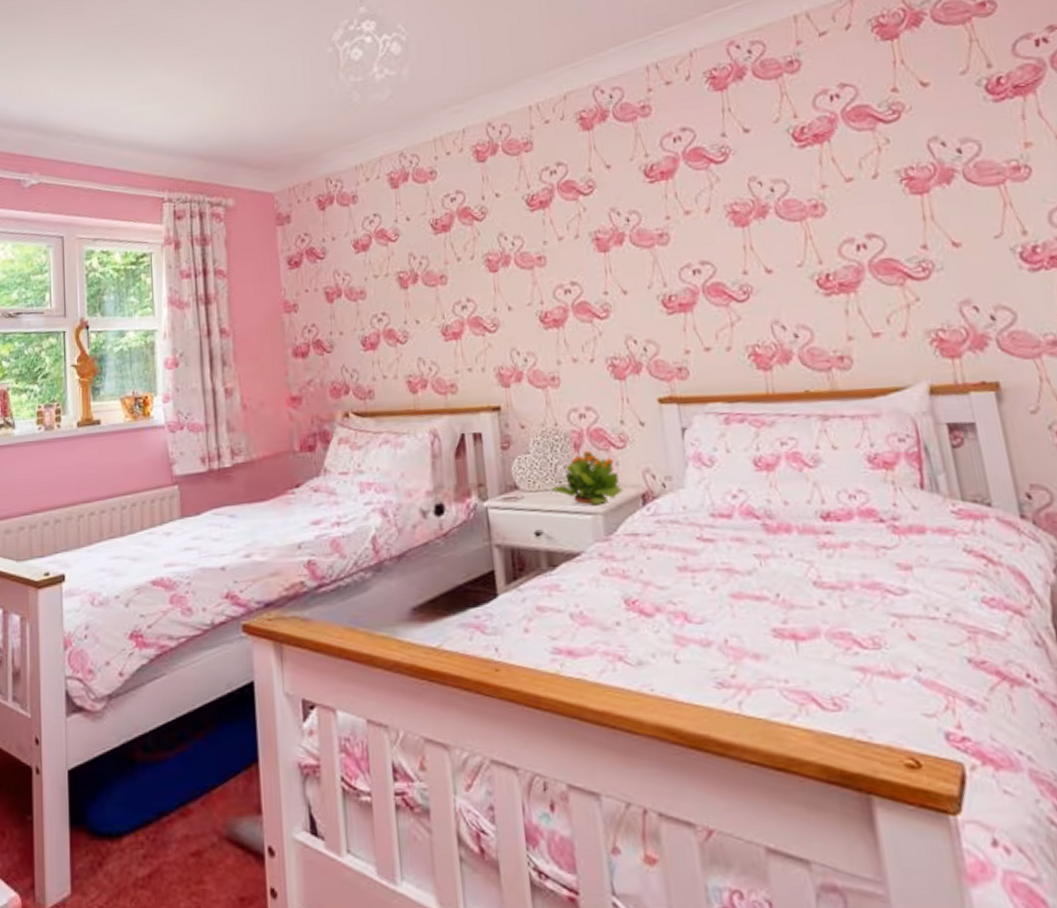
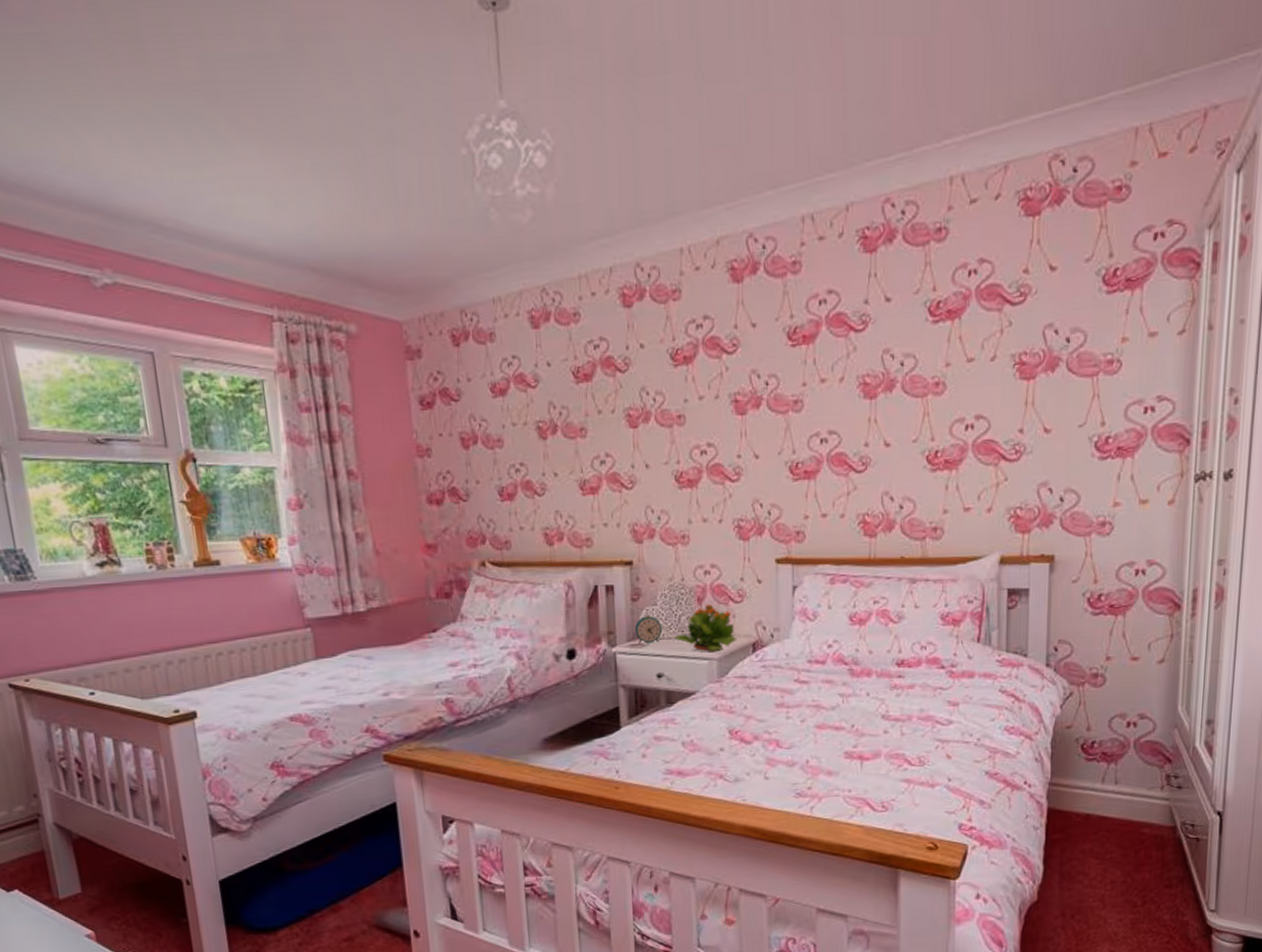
alarm clock: none [507,464,537,497] -> present [635,614,662,644]

